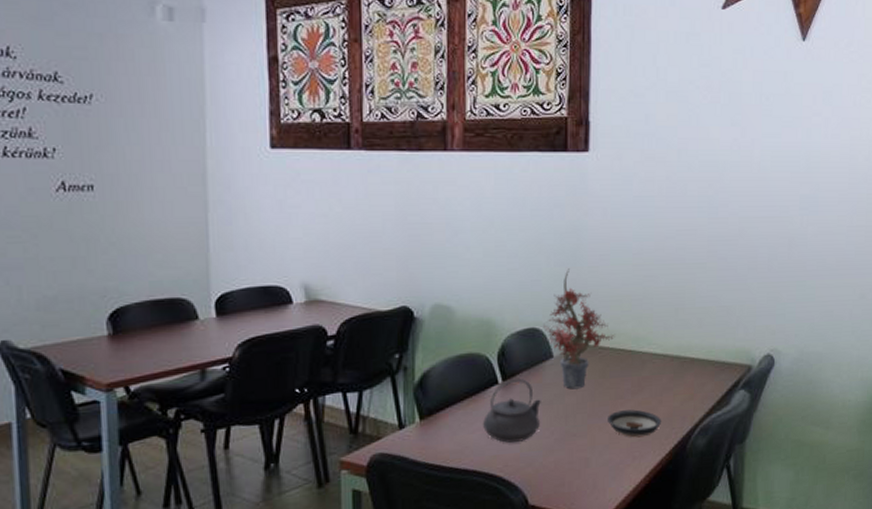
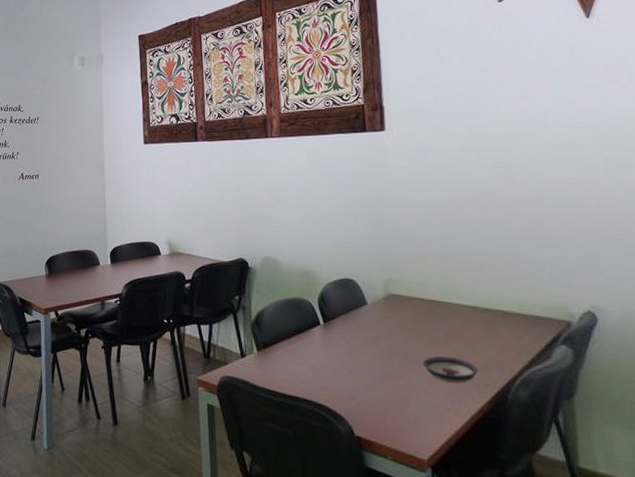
teapot: present [482,378,542,443] -> none [308,321,360,377]
potted plant: present [544,268,615,390] -> none [356,228,424,334]

